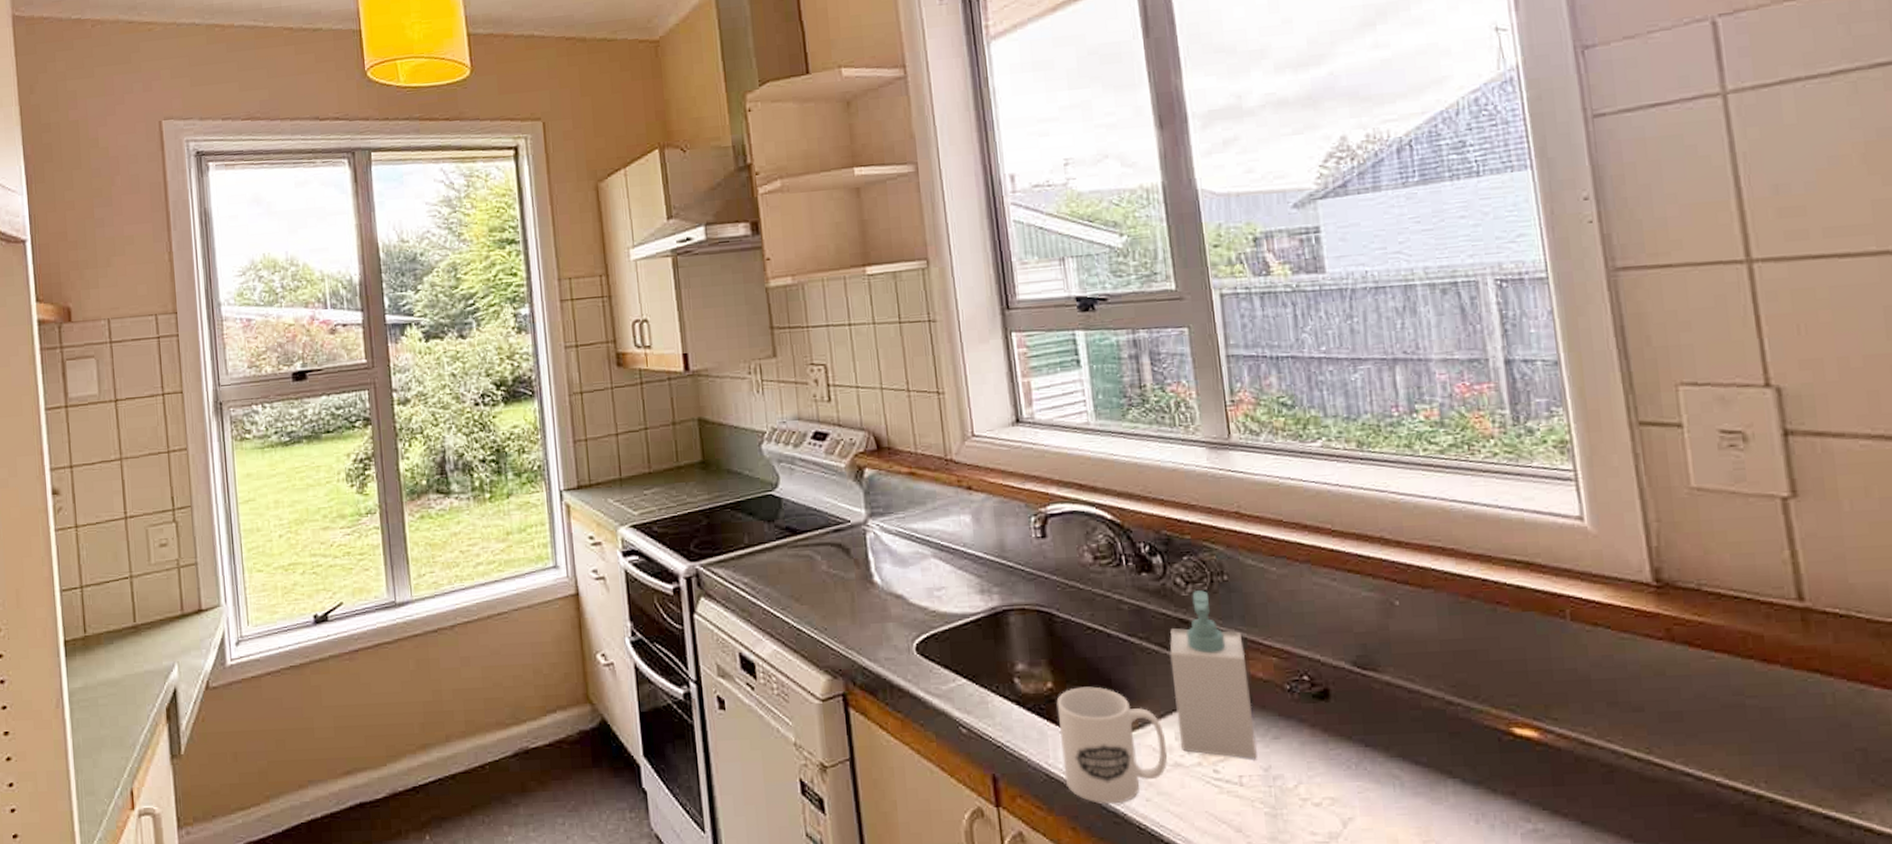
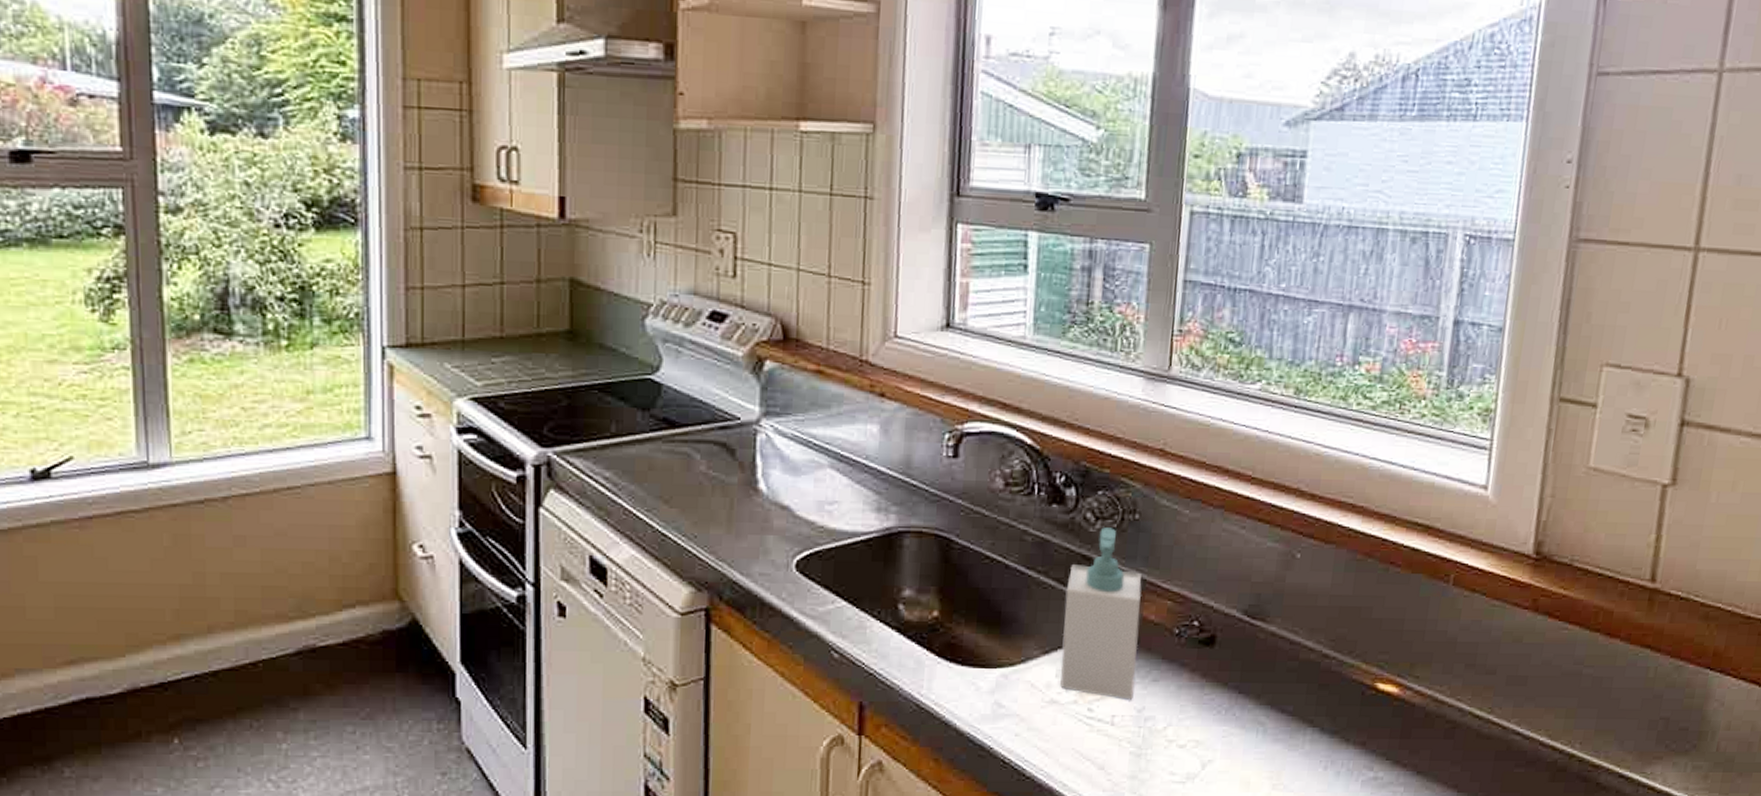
mug: present [1056,686,1168,805] -> none [935,618,1046,738]

